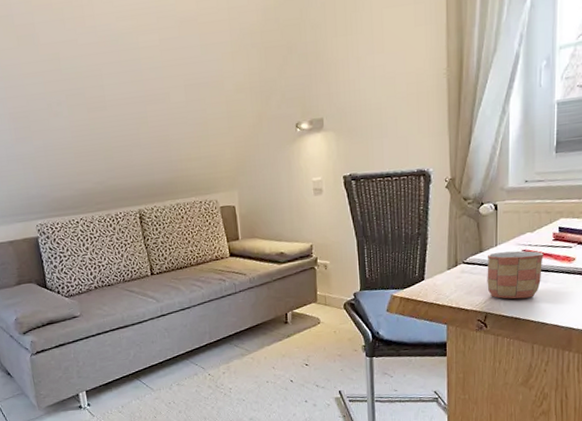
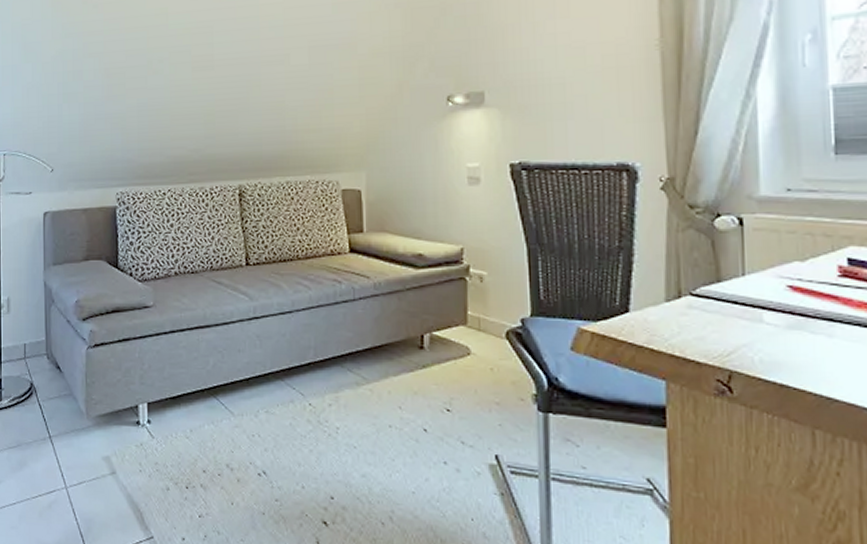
mug: present [487,250,544,299] -> none [729,286,824,357]

